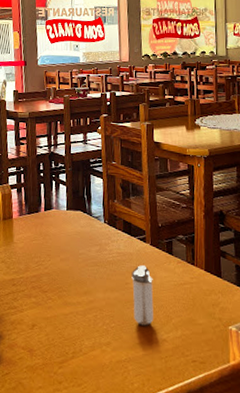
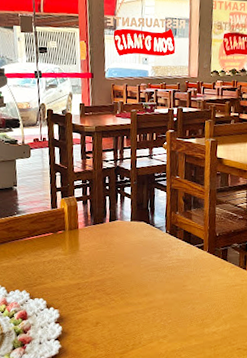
shaker: present [132,265,154,326] -> none [188,270,208,321]

